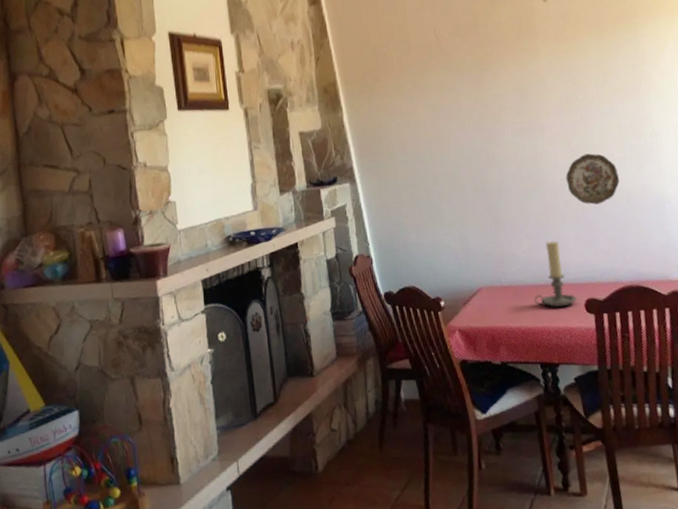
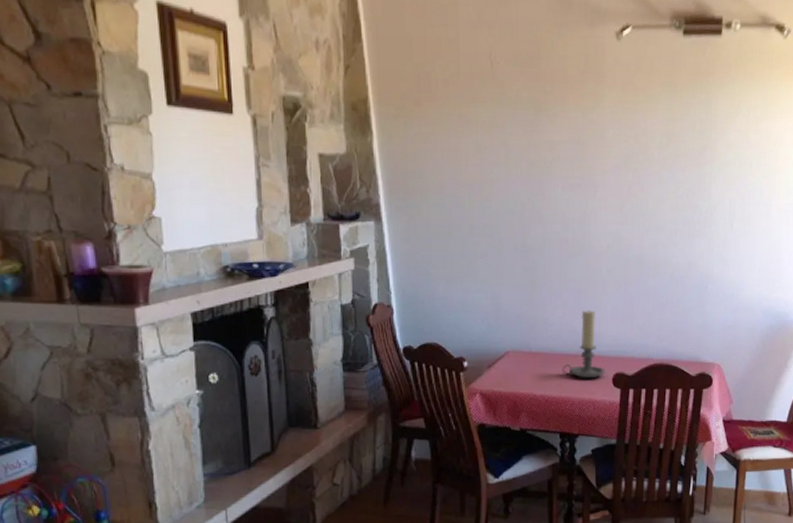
decorative plate: present [565,153,620,205] -> none [613,221,667,277]

